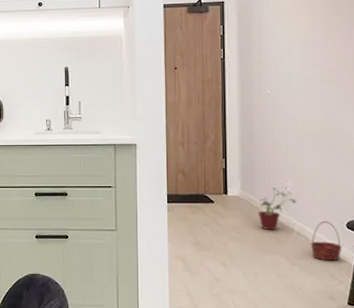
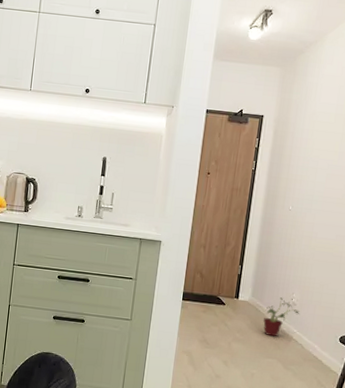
basket: present [310,221,343,261] -> none [305,333,333,370]

